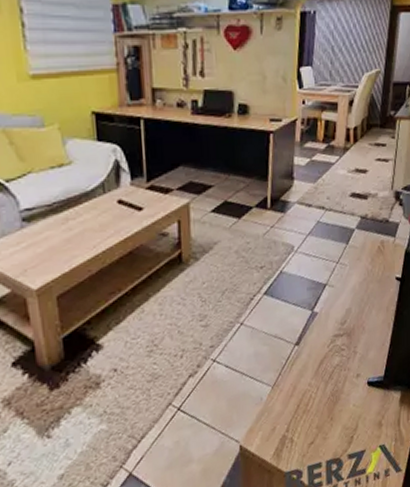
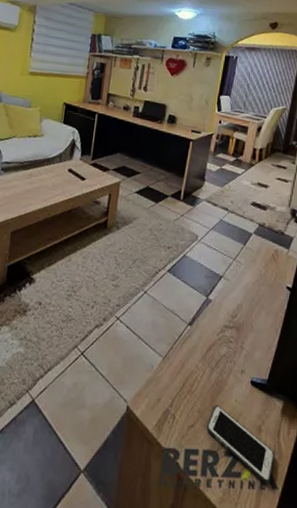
cell phone: none [326,415,396,471] -> present [206,405,275,484]

